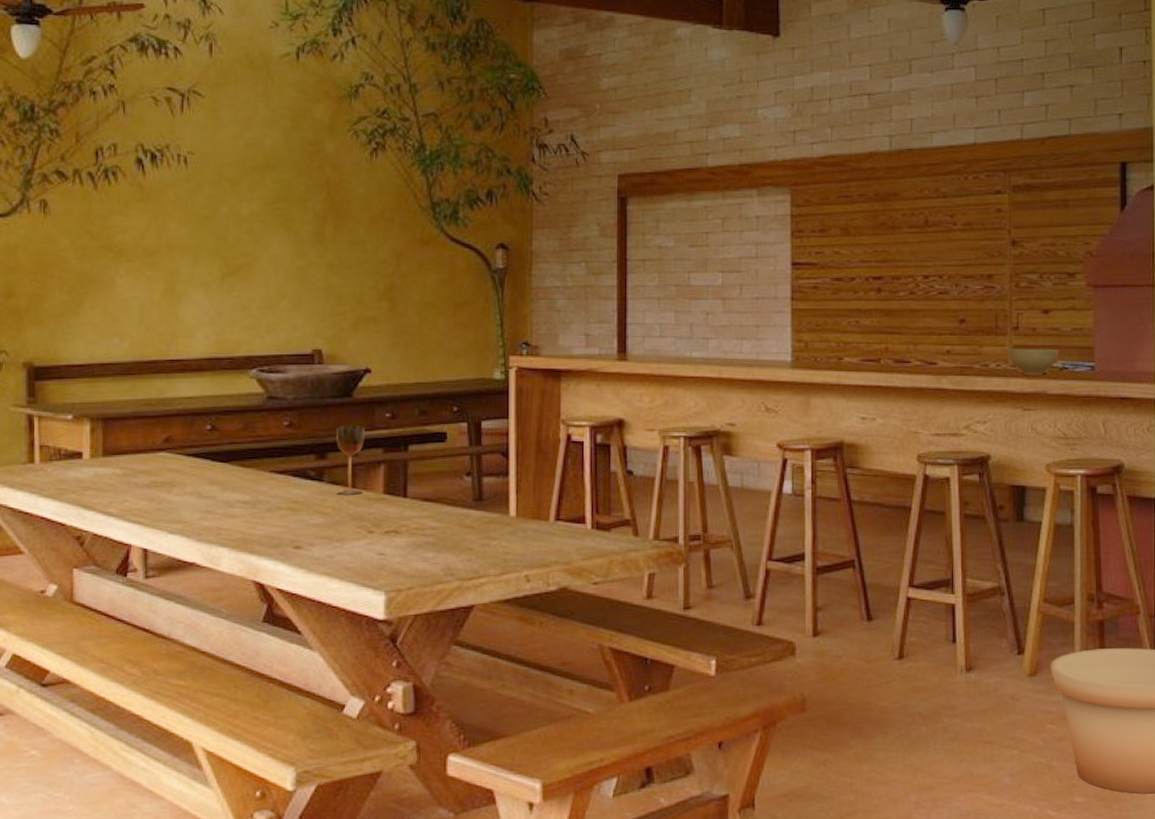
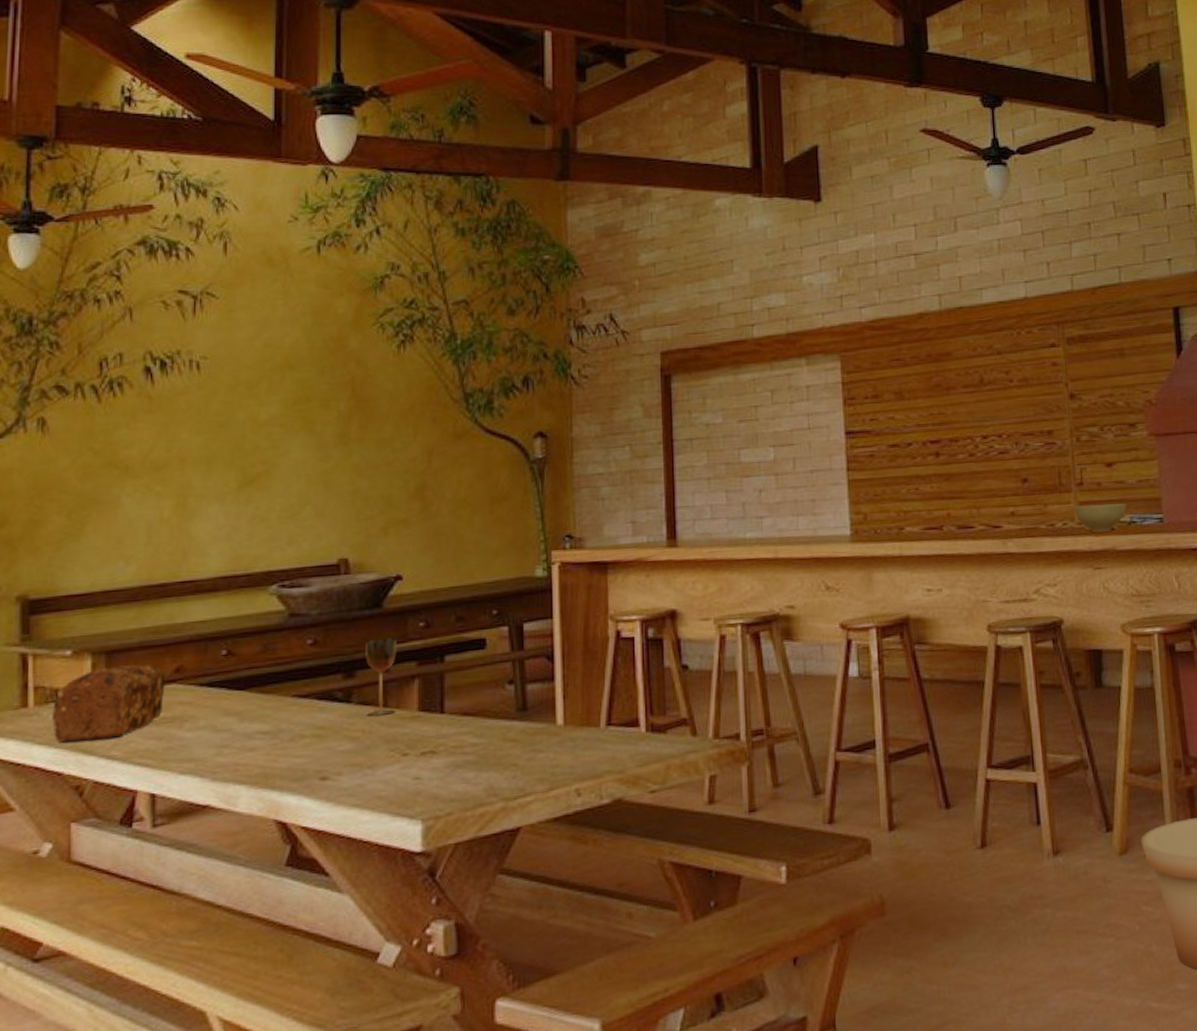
bread loaf: none [56,432,156,497] -> present [52,664,166,742]

